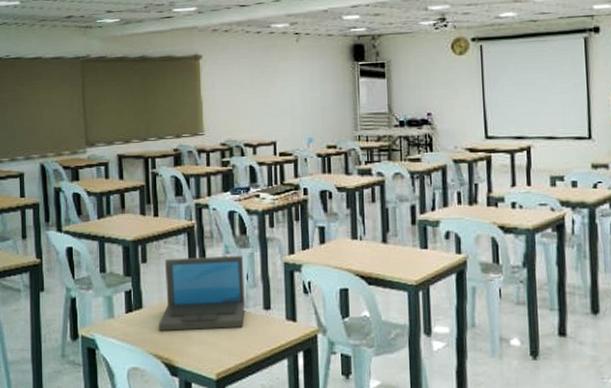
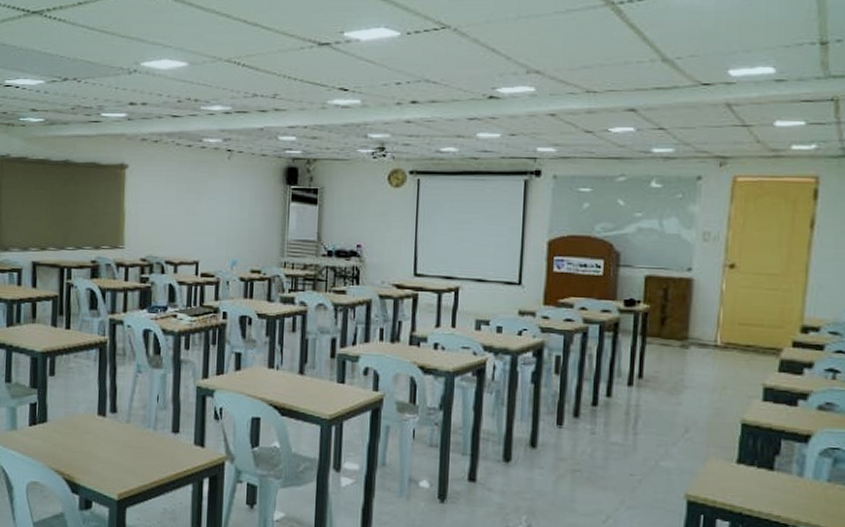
laptop: present [159,255,245,332] -> none [62,373,155,450]

